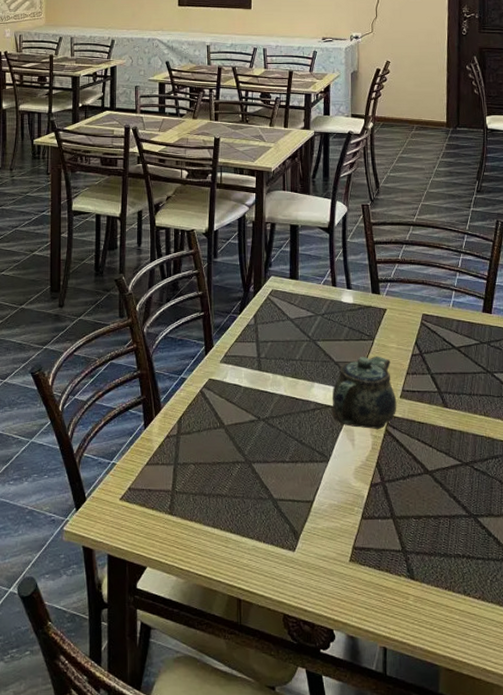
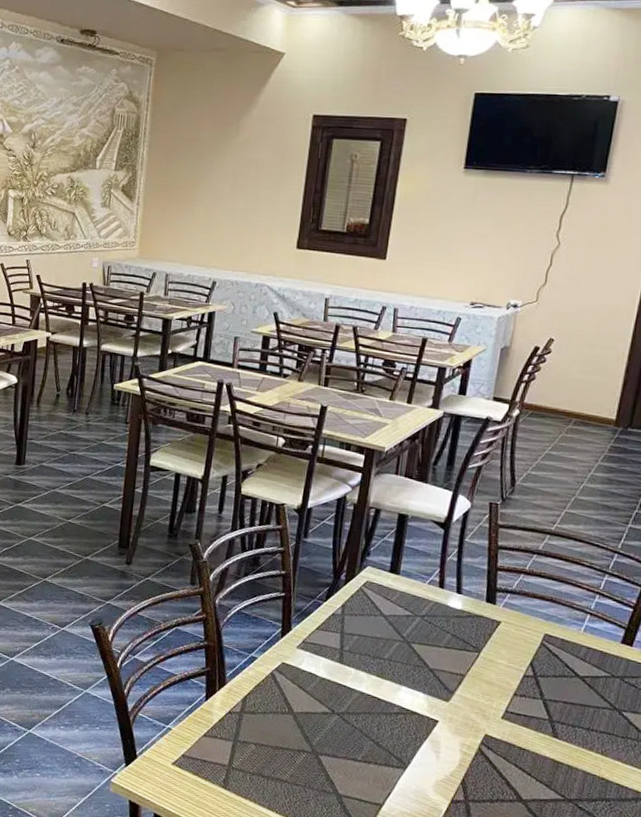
teapot: present [332,356,397,429] -> none [418,668,497,747]

